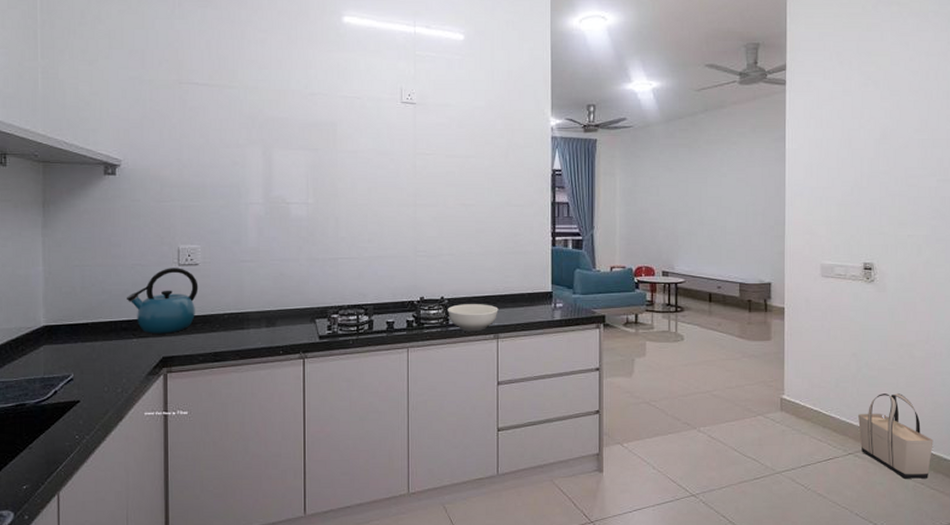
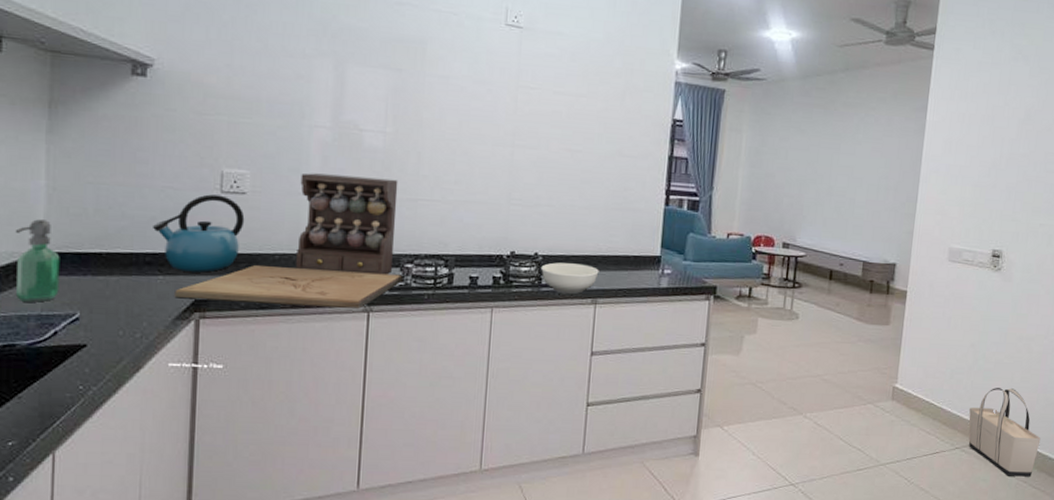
soap dispenser: none [21,299,57,368] -> present [15,219,60,302]
cutting board: none [146,324,330,357] -> present [174,265,403,309]
spice rack: none [241,243,321,326] -> present [296,173,398,275]

